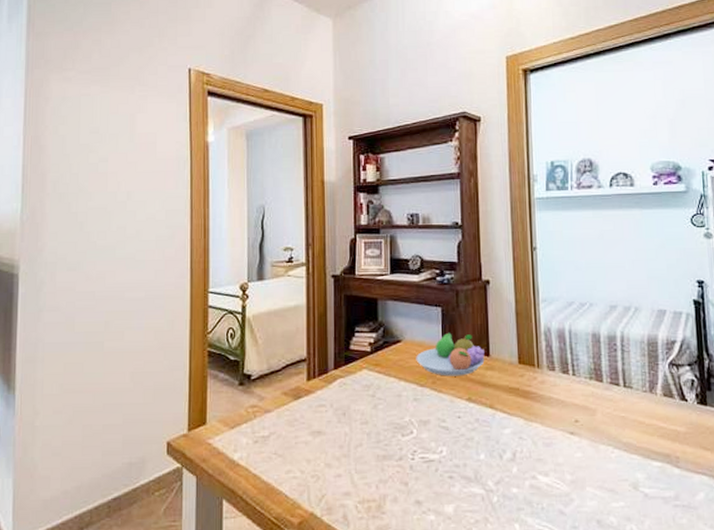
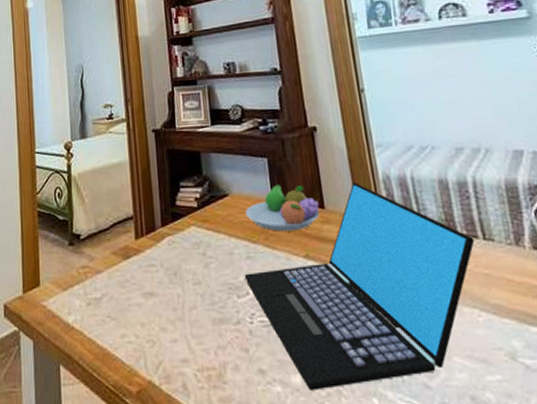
laptop: none [410,333,616,518] -> present [244,182,475,390]

